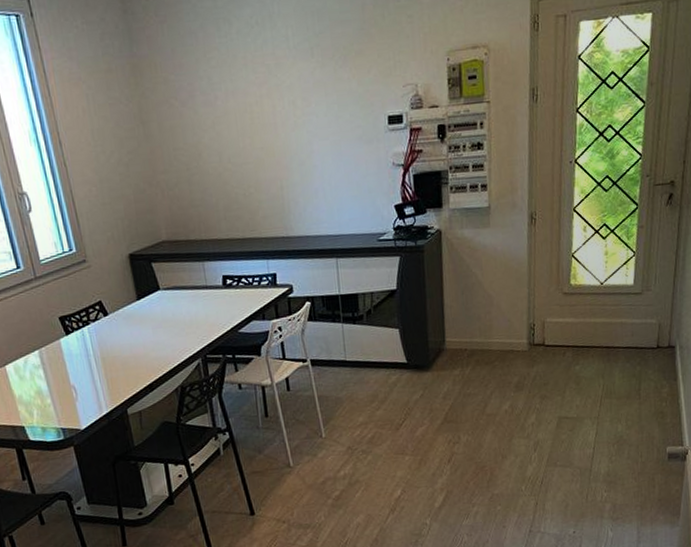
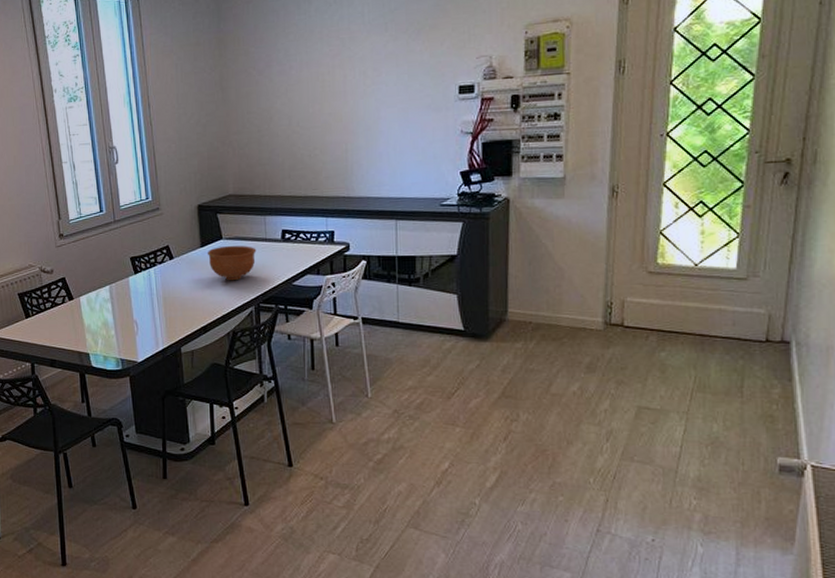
bowl: none [144,295,198,334] -> present [207,246,257,281]

